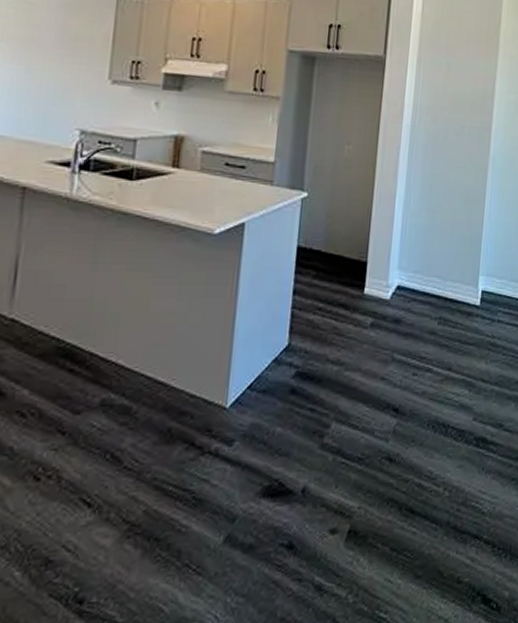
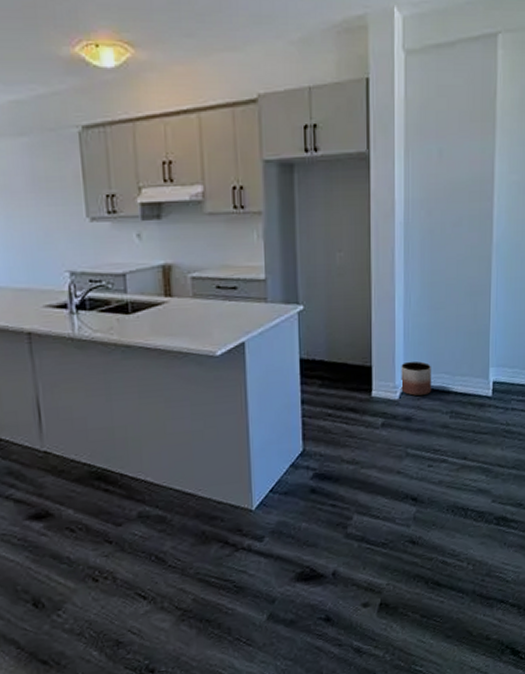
planter: none [393,261,424,299] -> present [401,361,432,397]

